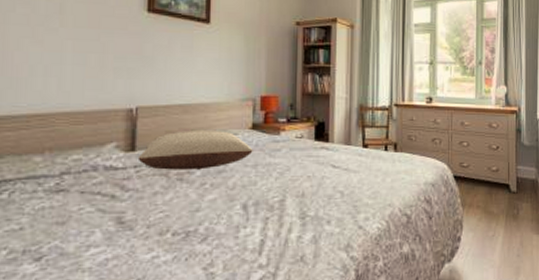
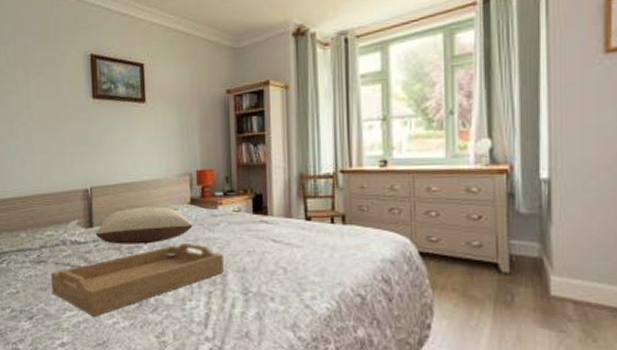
serving tray: none [71,168,283,252] -> present [50,242,224,316]

